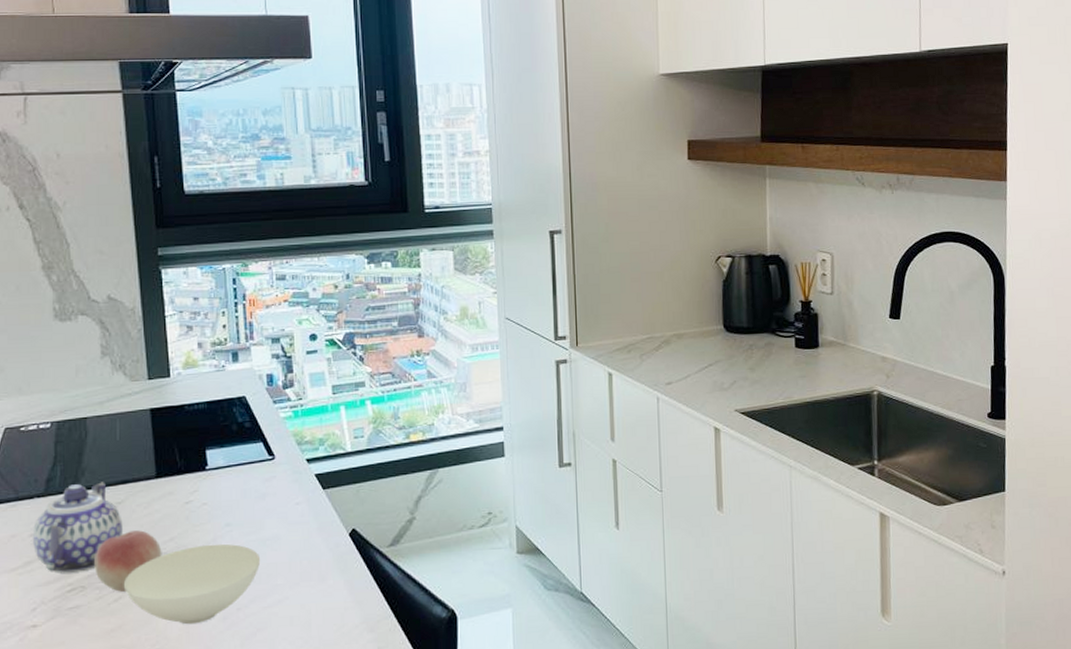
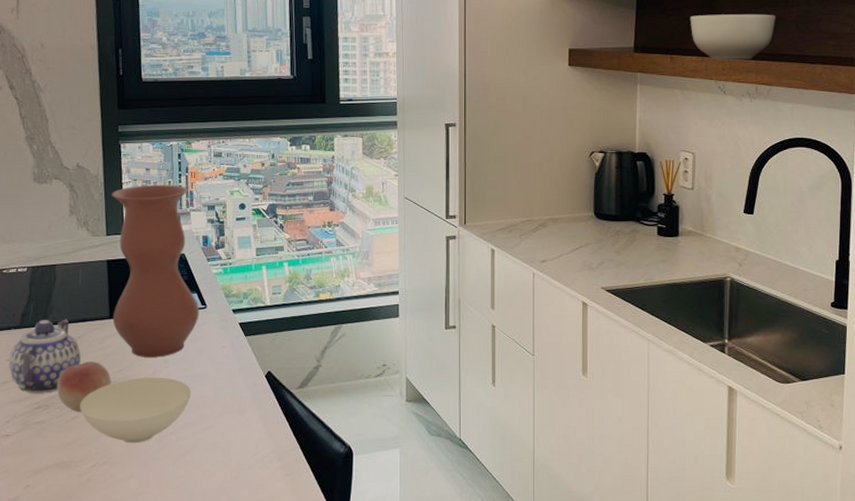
vase: none [152,315,267,522] -> present [111,184,199,357]
bowl: none [821,96,917,147] -> present [689,14,776,59]

